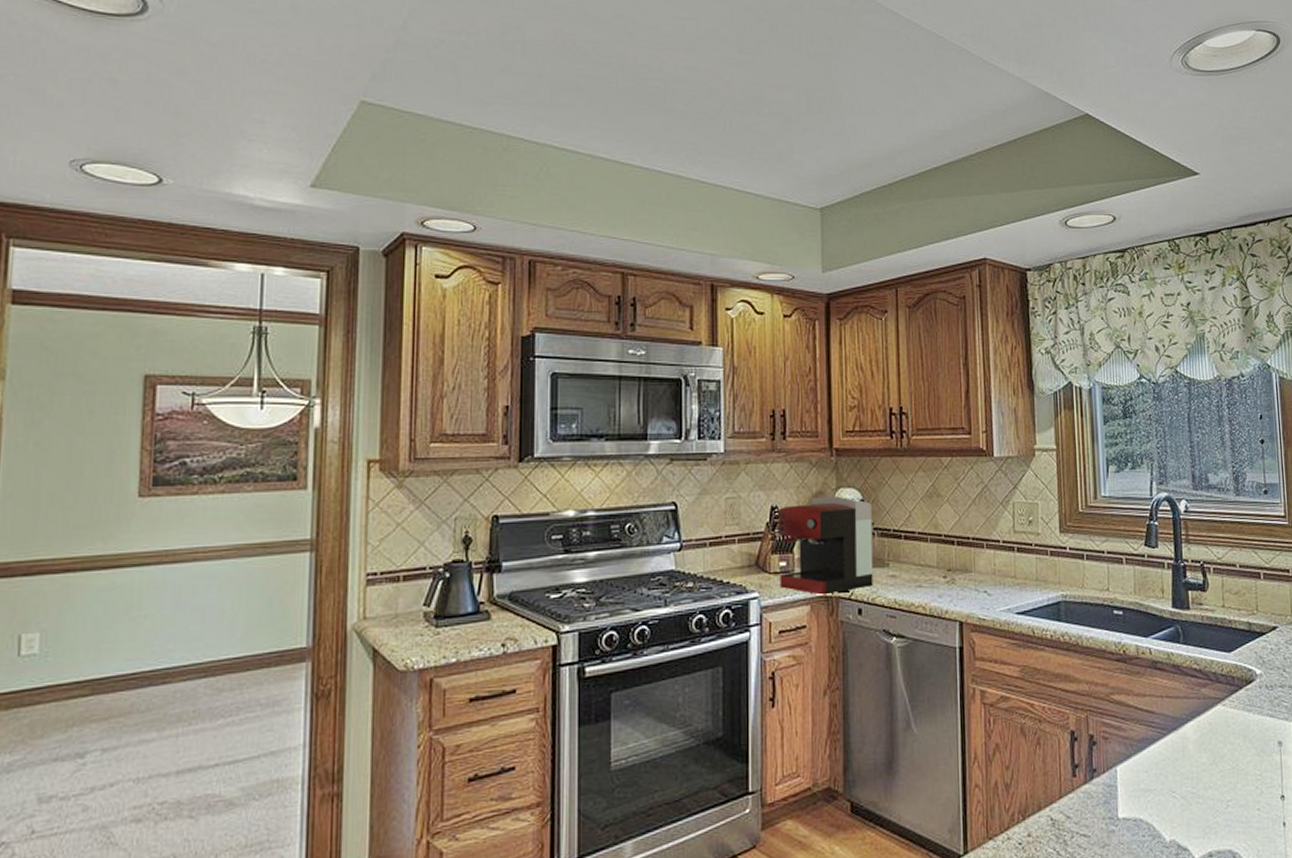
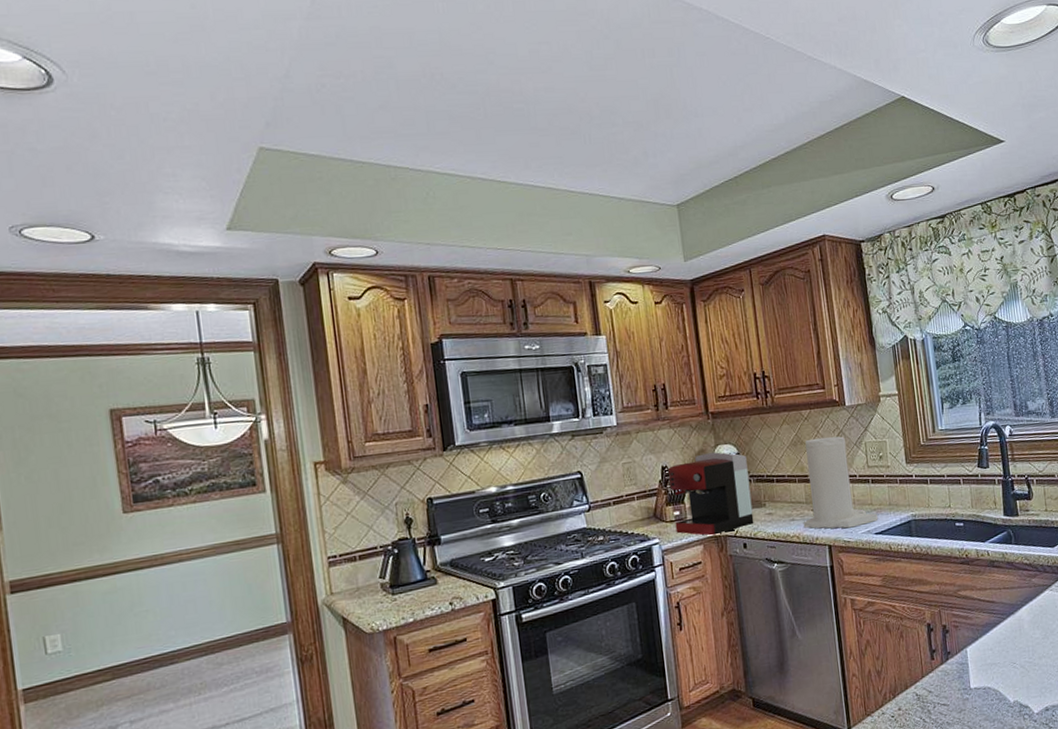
paper towel: none [931,491,1022,604] -> present [803,436,879,529]

